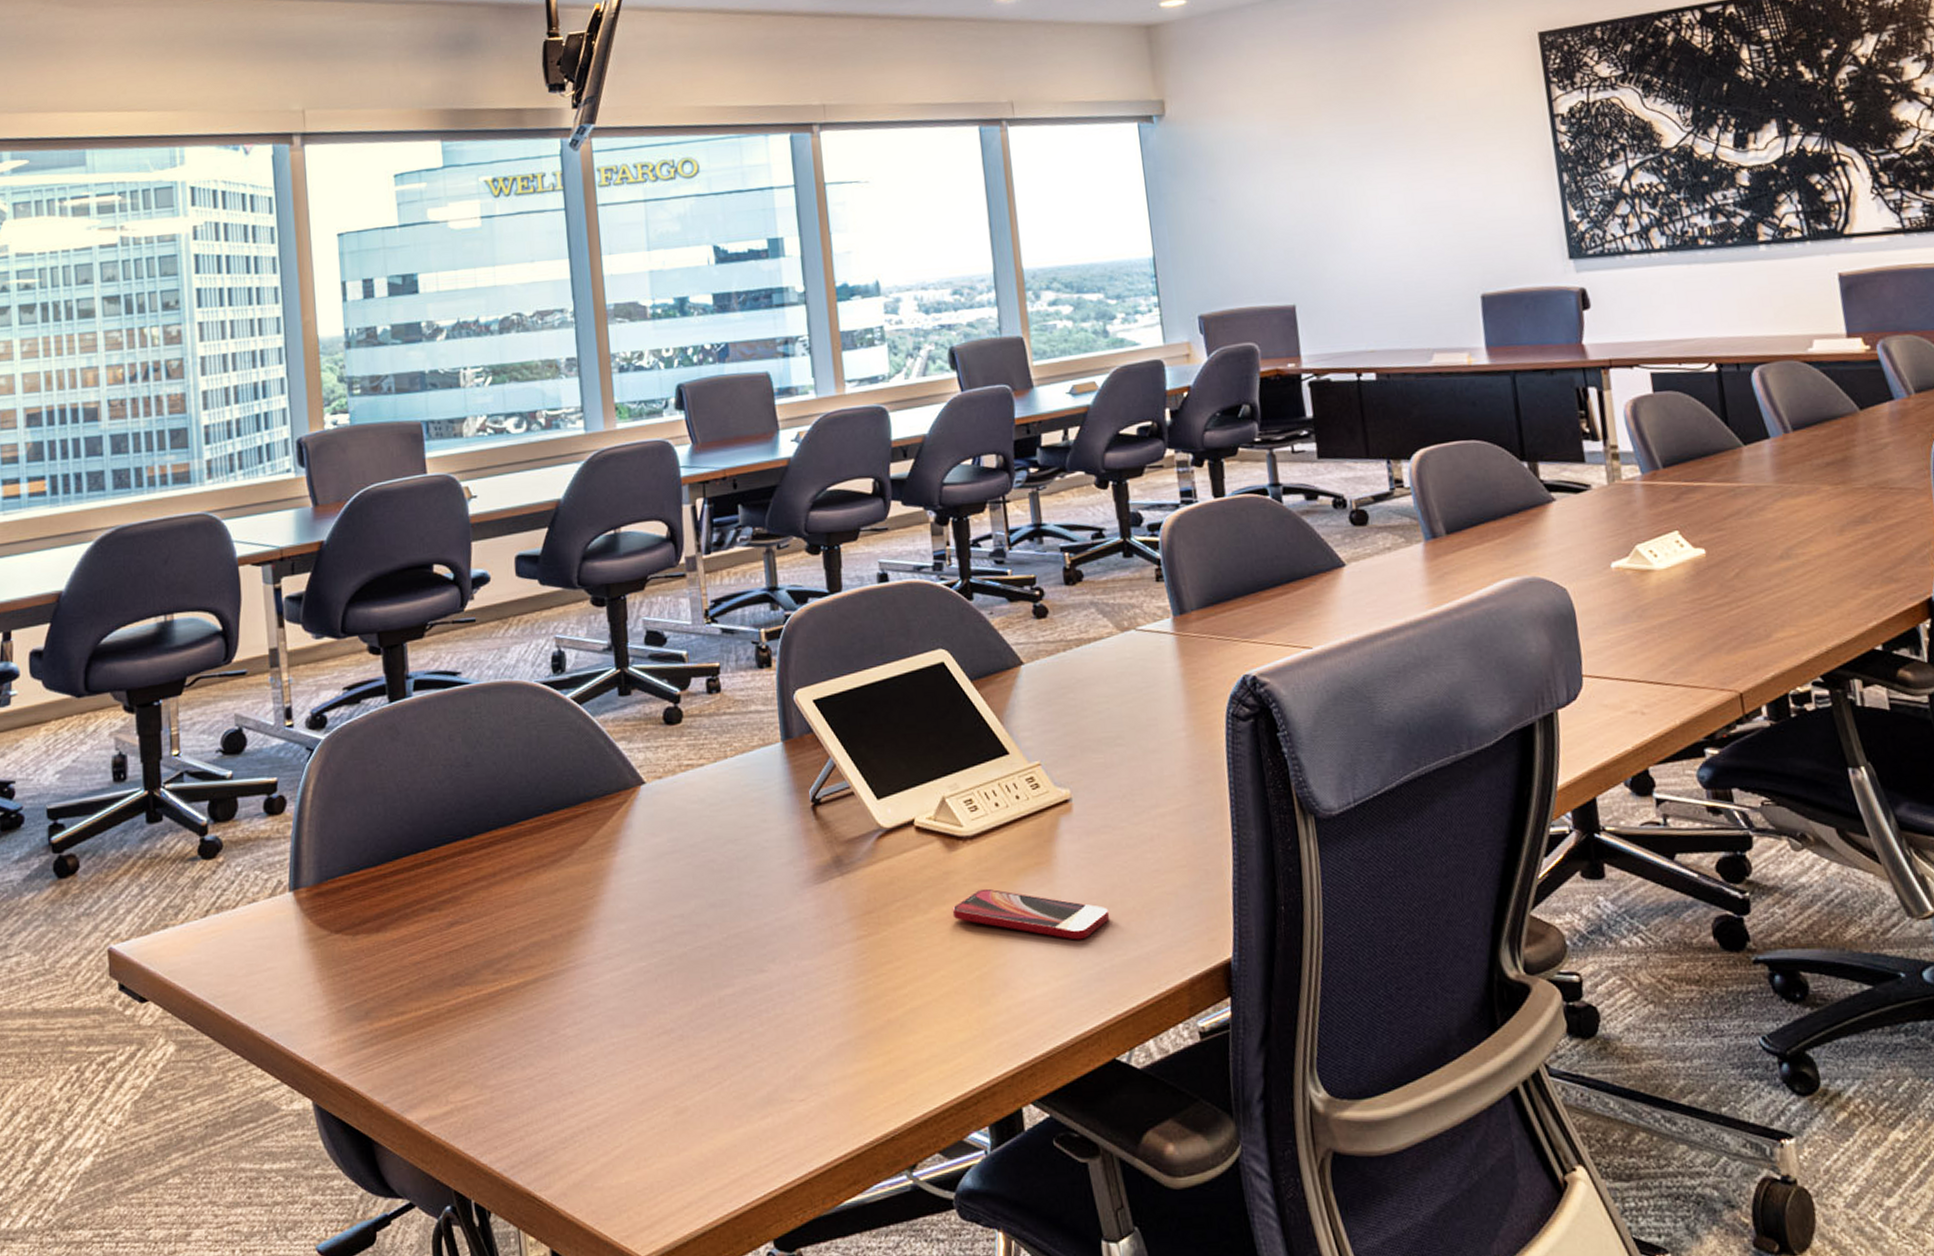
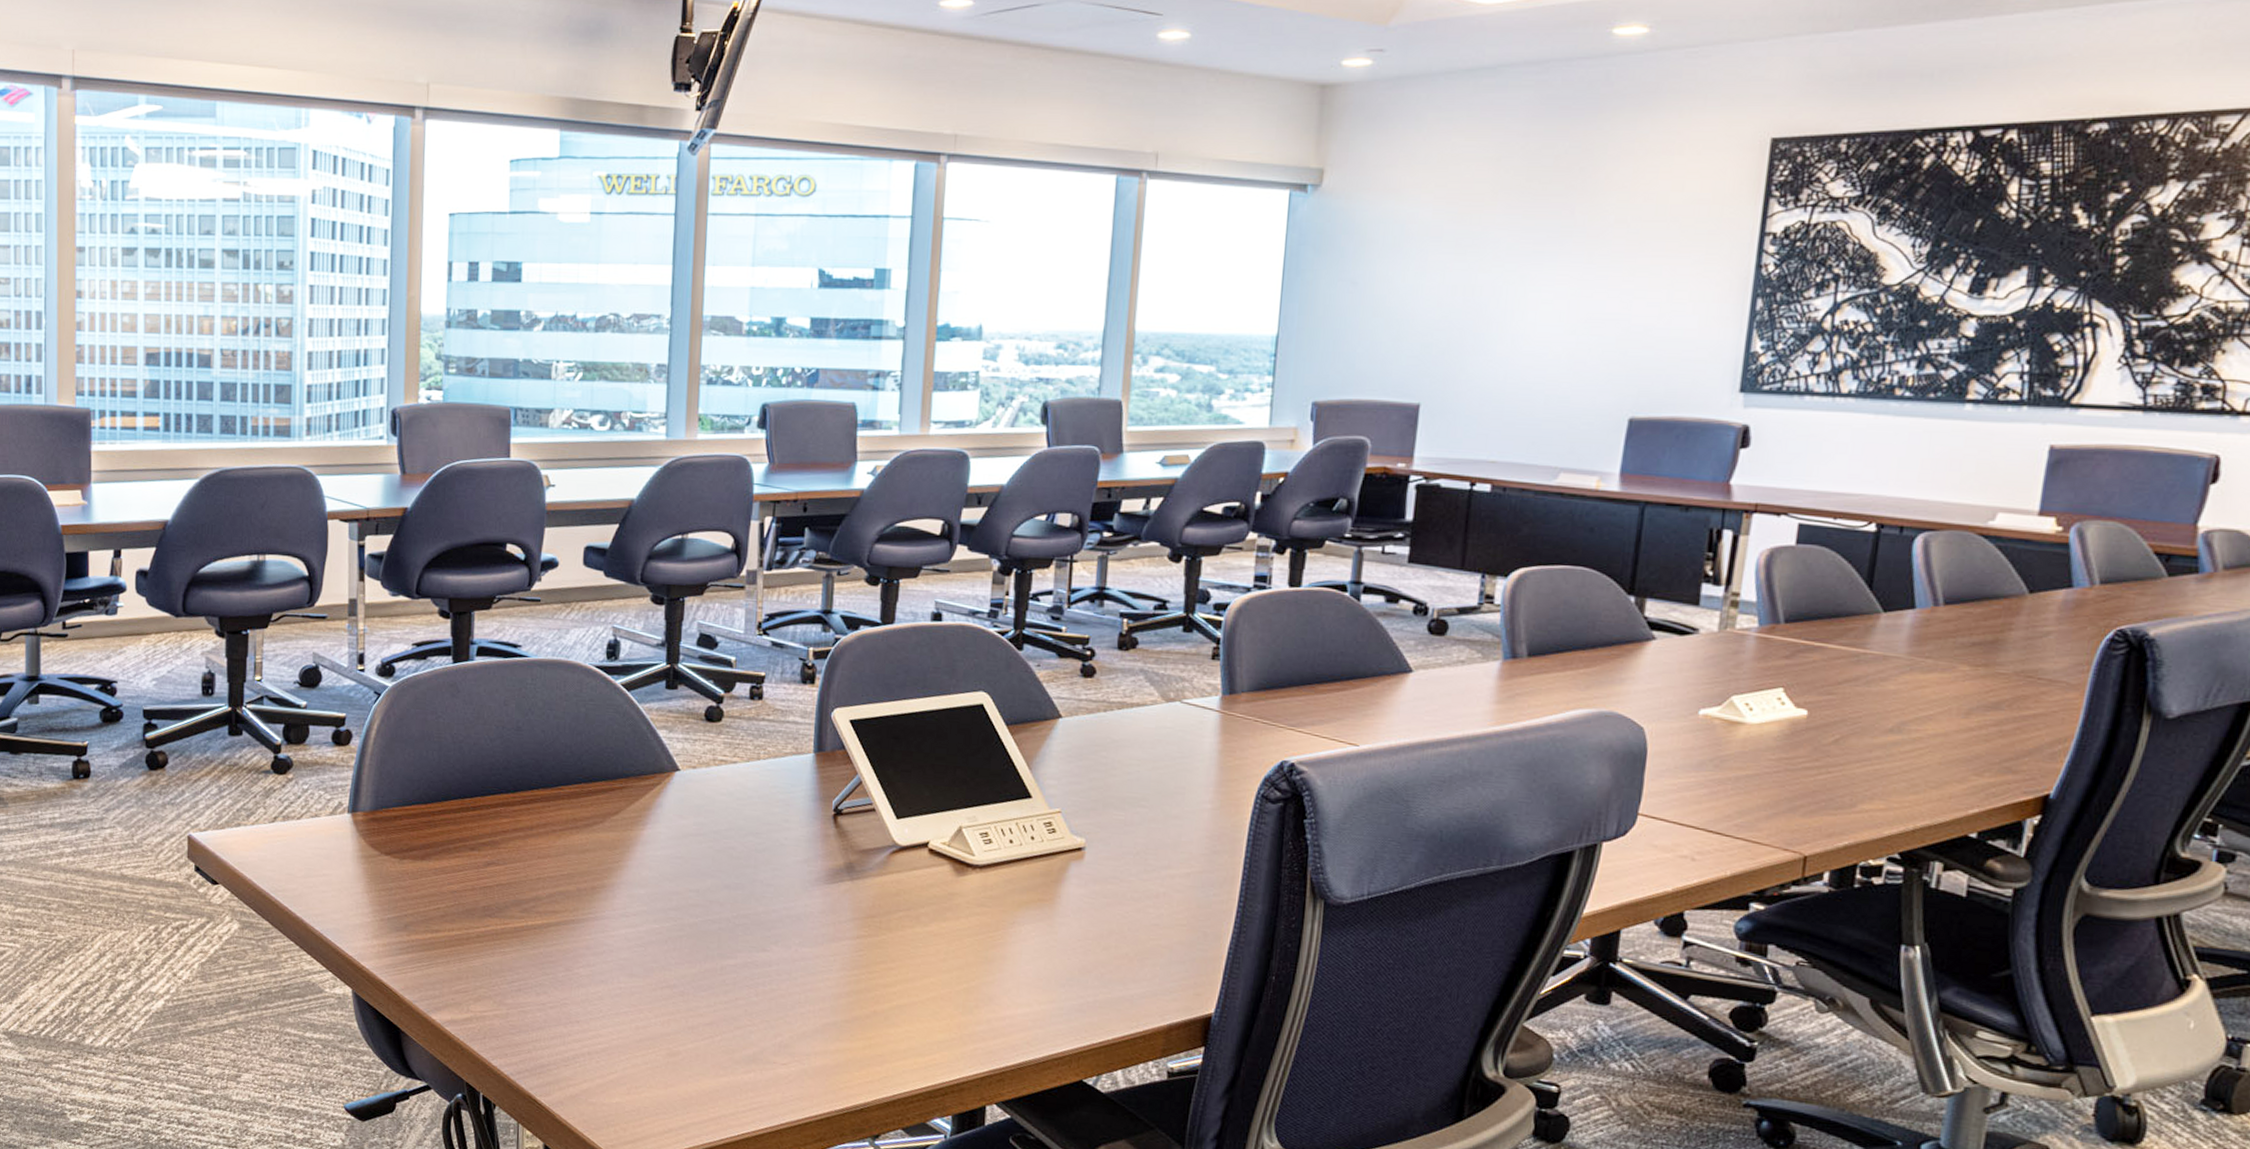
smartphone: present [952,888,1110,940] -> none [950,913,1102,974]

